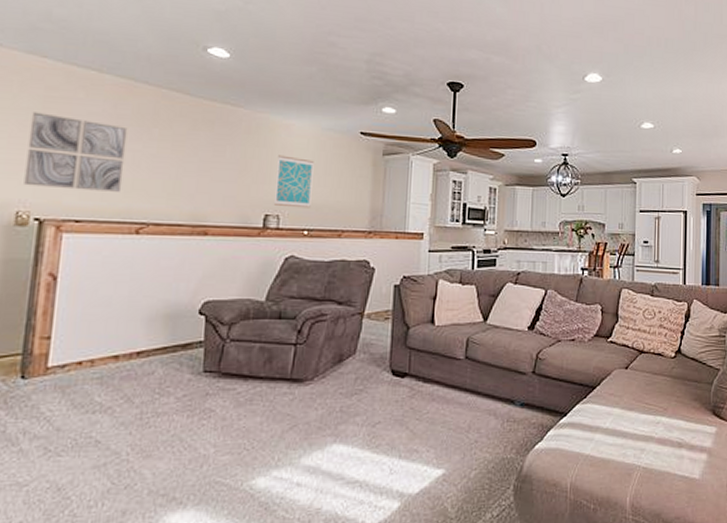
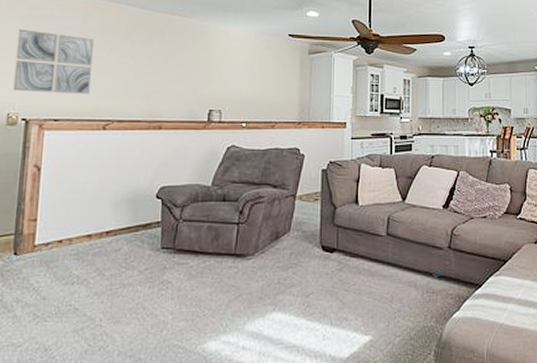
wall art: present [275,155,314,209] -> none [217,57,250,103]

